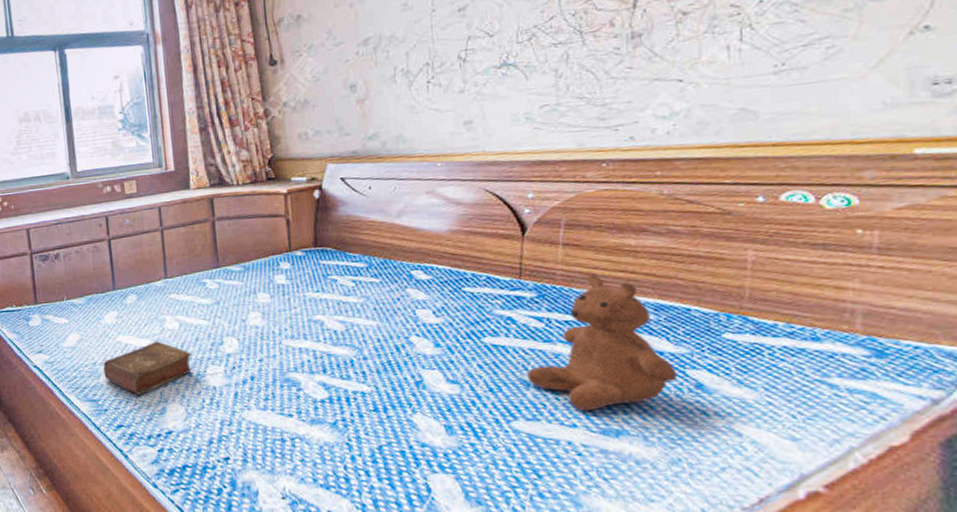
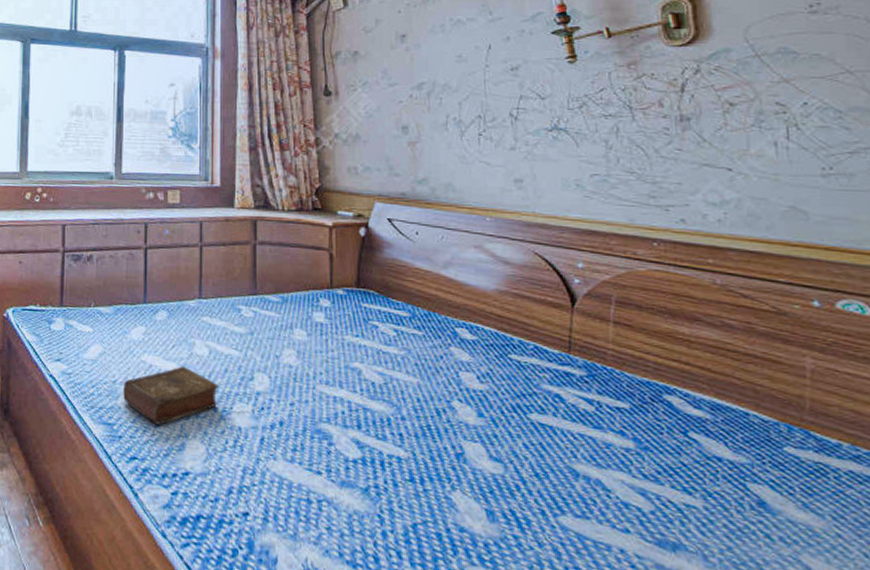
teddy bear: present [527,273,677,412] -> none [576,358,737,516]

